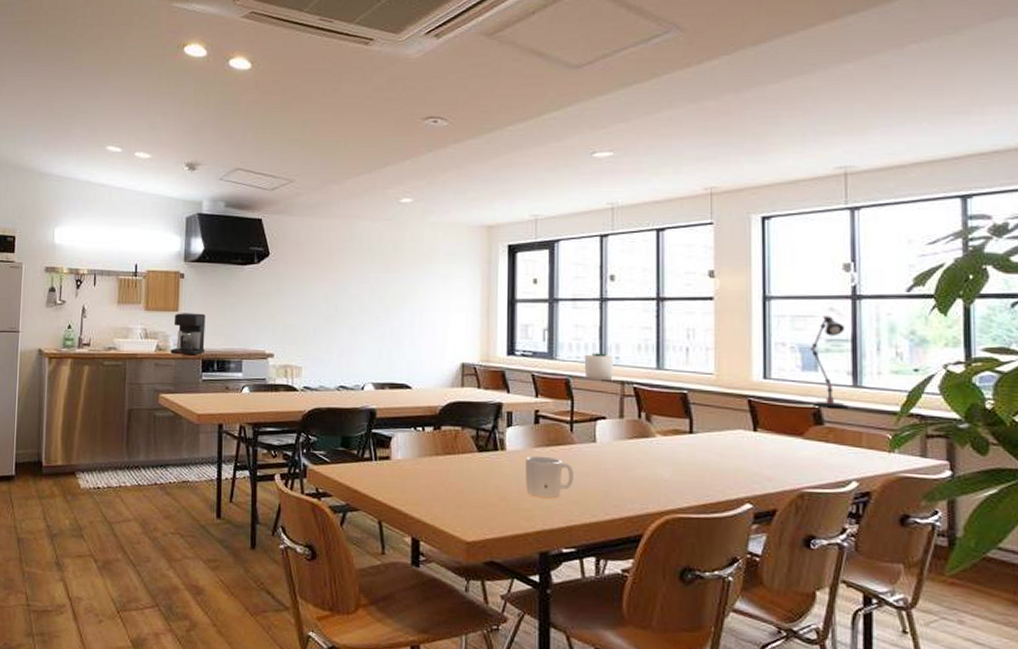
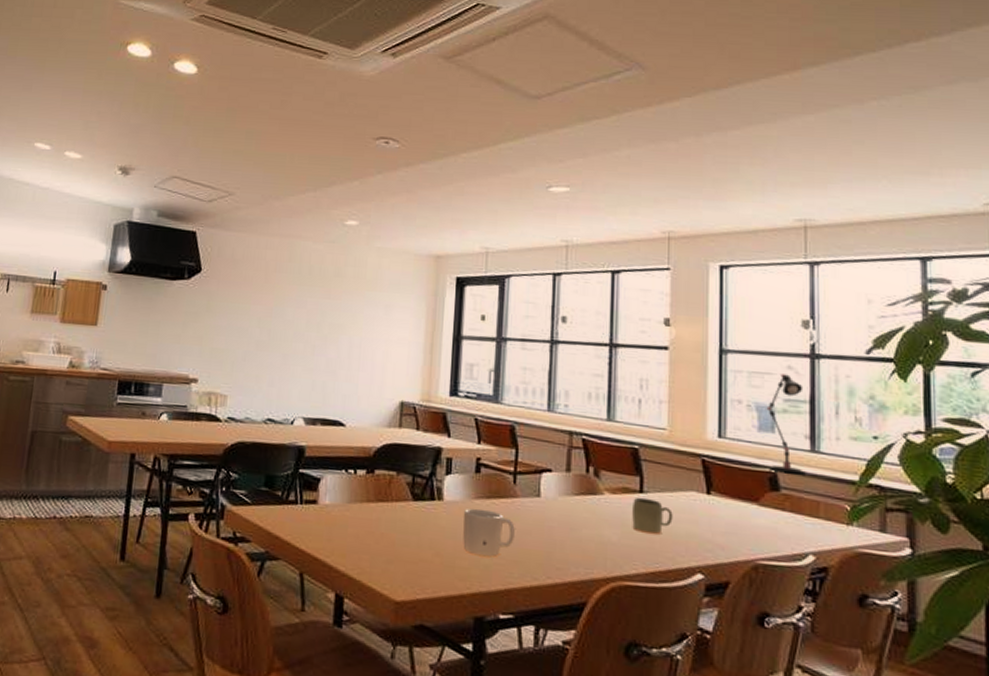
coffee maker: present [170,313,206,356] -> none [84,327,127,376]
planter: present [584,353,613,381] -> none [531,399,562,431]
mug: none [683,437,721,470] -> present [632,497,673,534]

